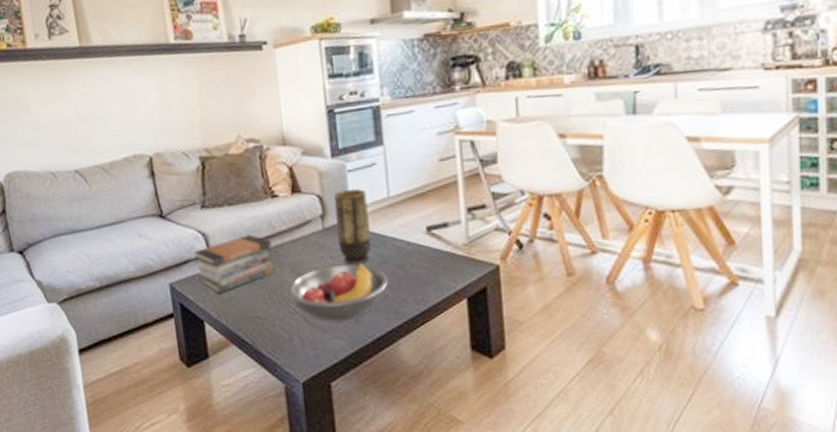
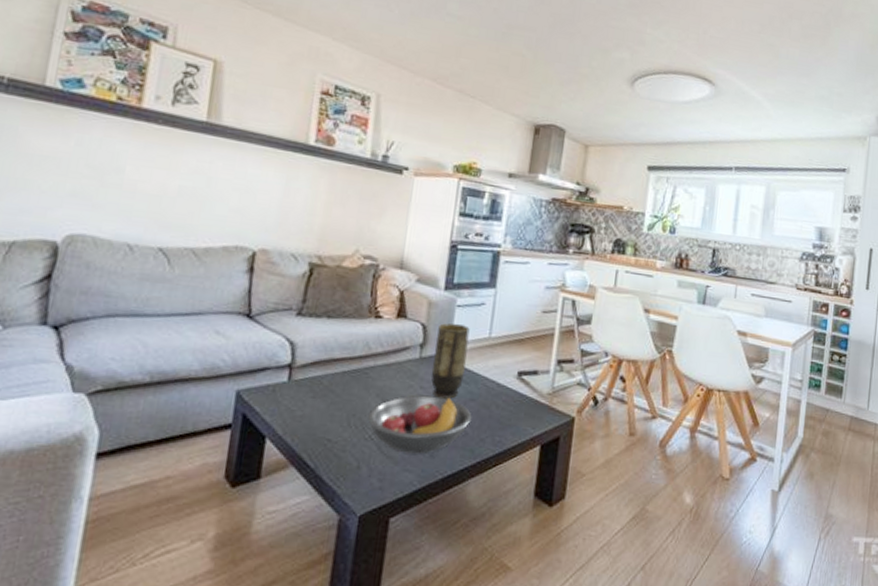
book stack: present [193,234,274,293] -> none [273,351,363,408]

